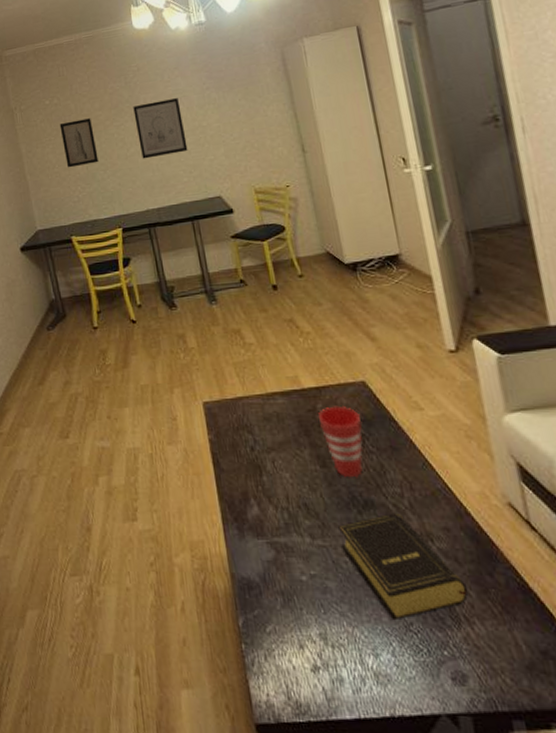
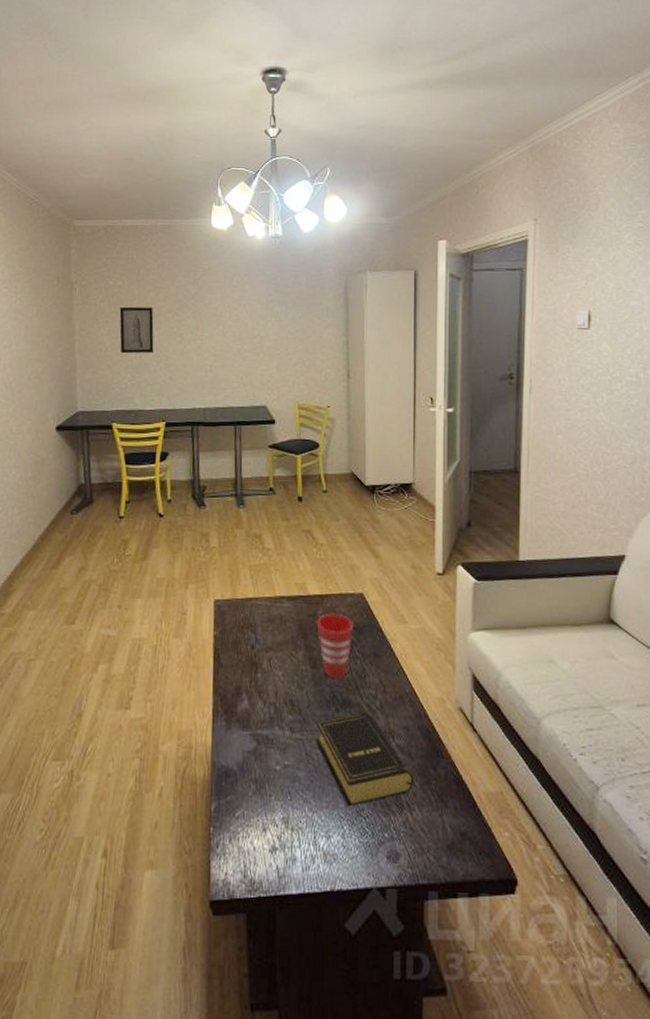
wall art: present [133,98,188,159] -> none [197,303,244,358]

